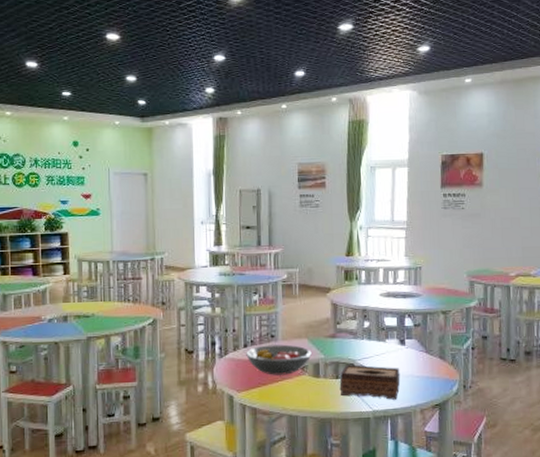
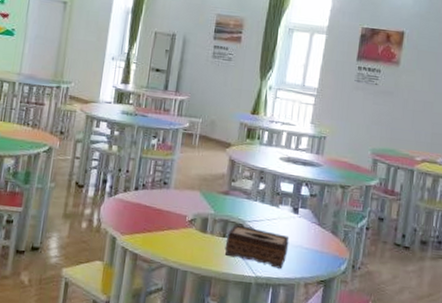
fruit bowl: present [246,344,312,375] -> none [136,191,202,225]

